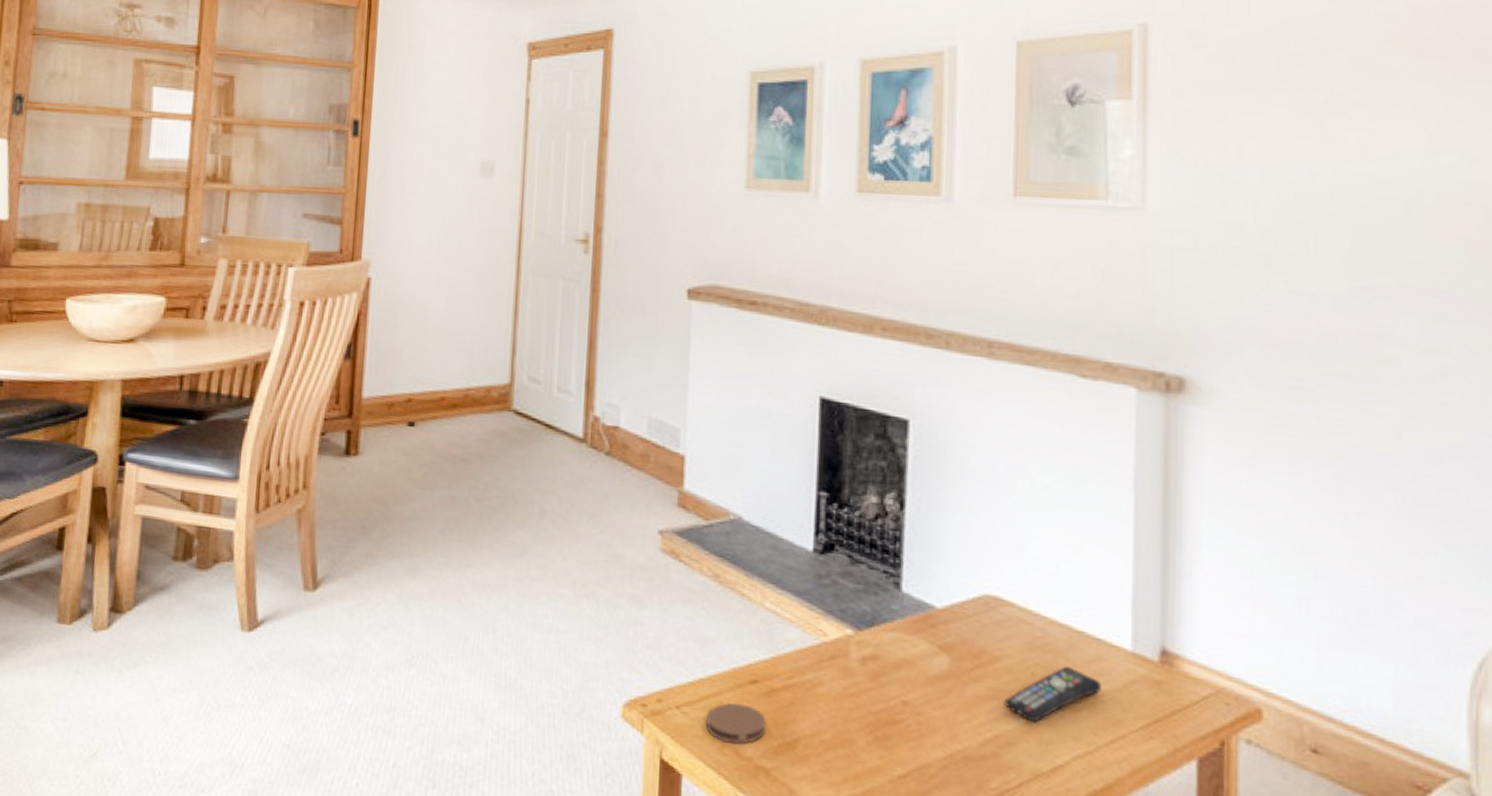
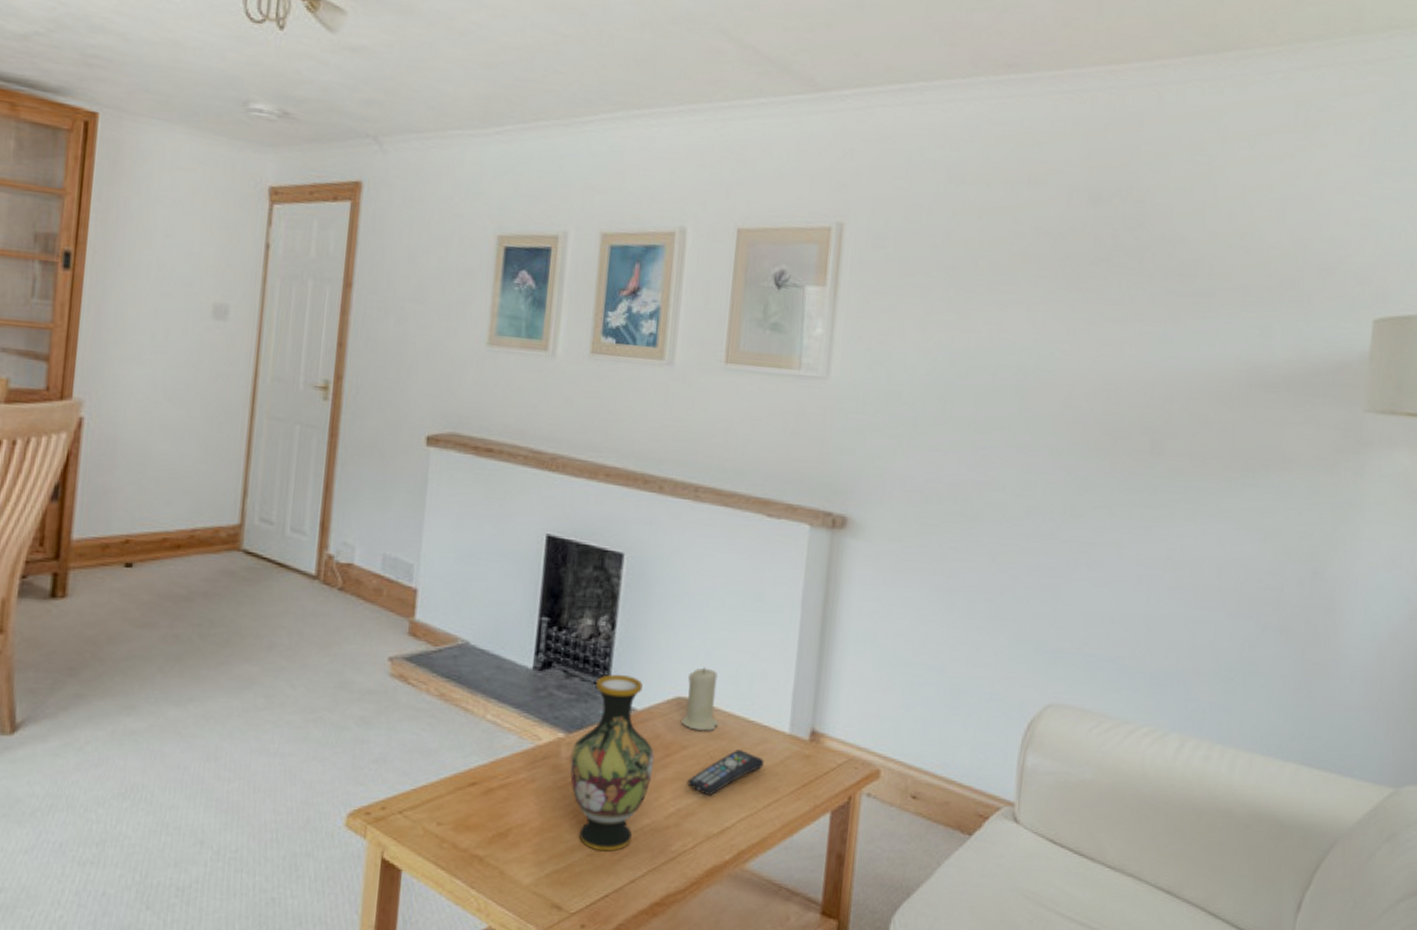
coaster: present [707,702,766,745] -> none [427,803,482,840]
vase: none [862,563,962,780] -> present [570,674,655,852]
candle: none [992,560,1038,640] -> present [681,668,718,731]

